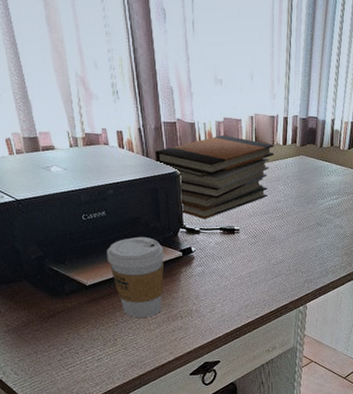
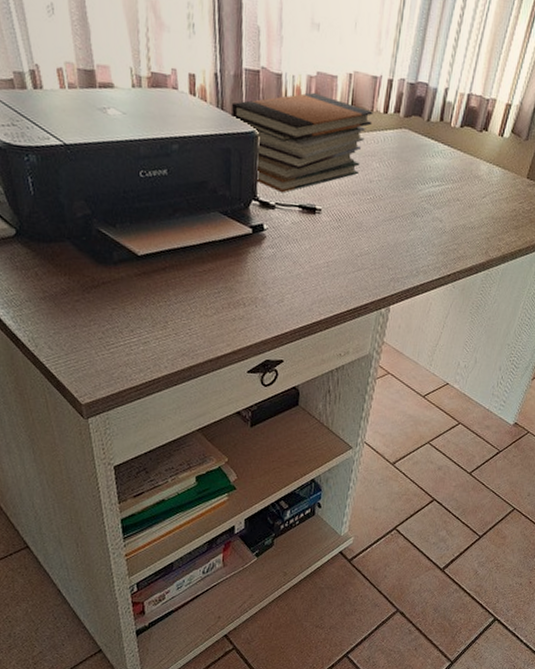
coffee cup: present [107,236,165,317] -> none [164,204,232,301]

